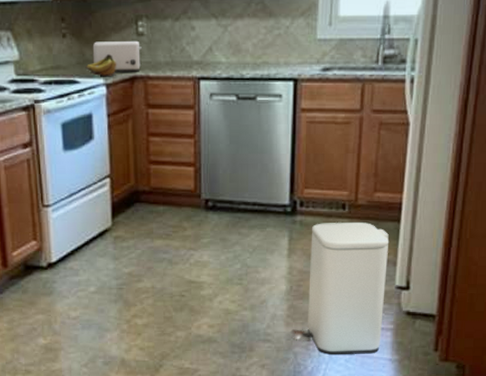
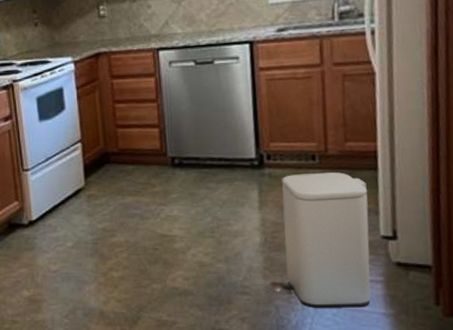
fruit: present [85,54,117,77] -> none [55,36,83,56]
toaster: present [92,40,143,72] -> none [60,22,105,51]

